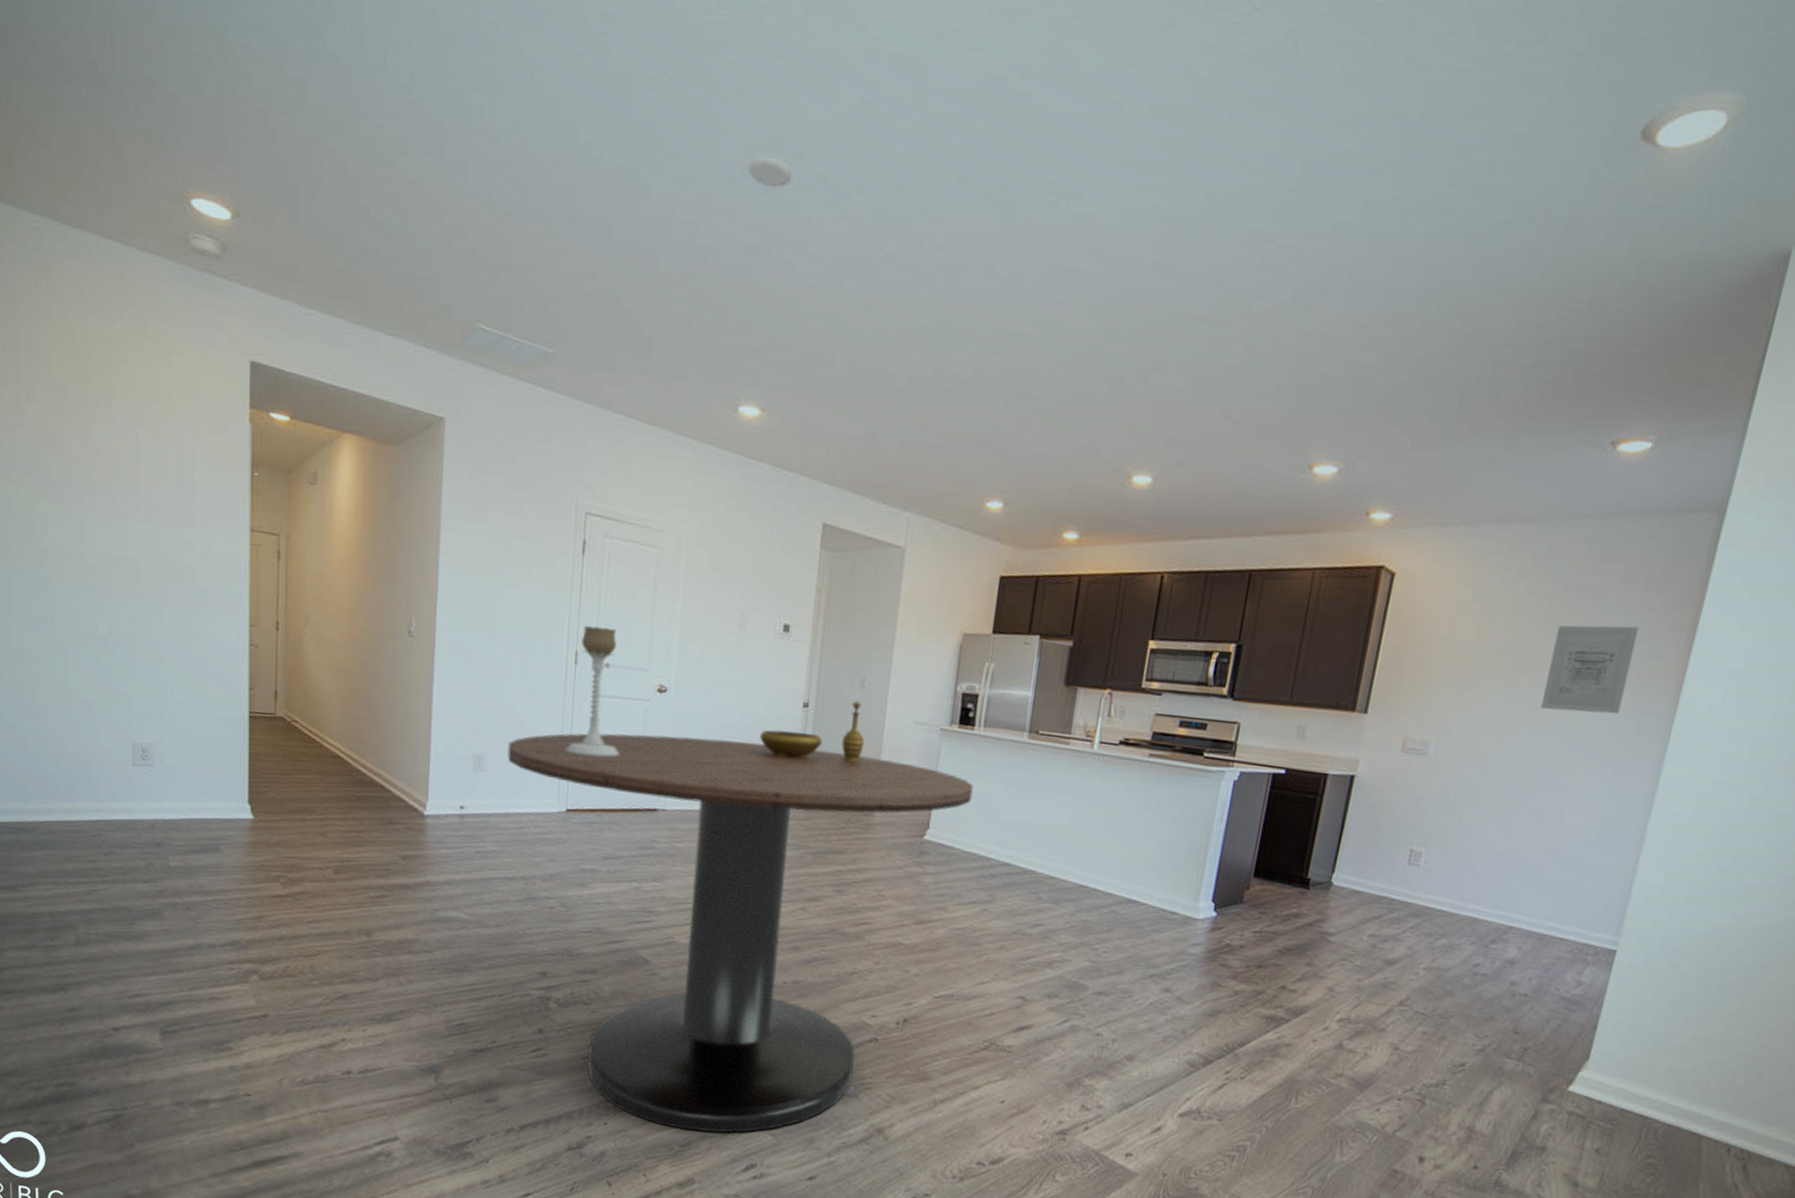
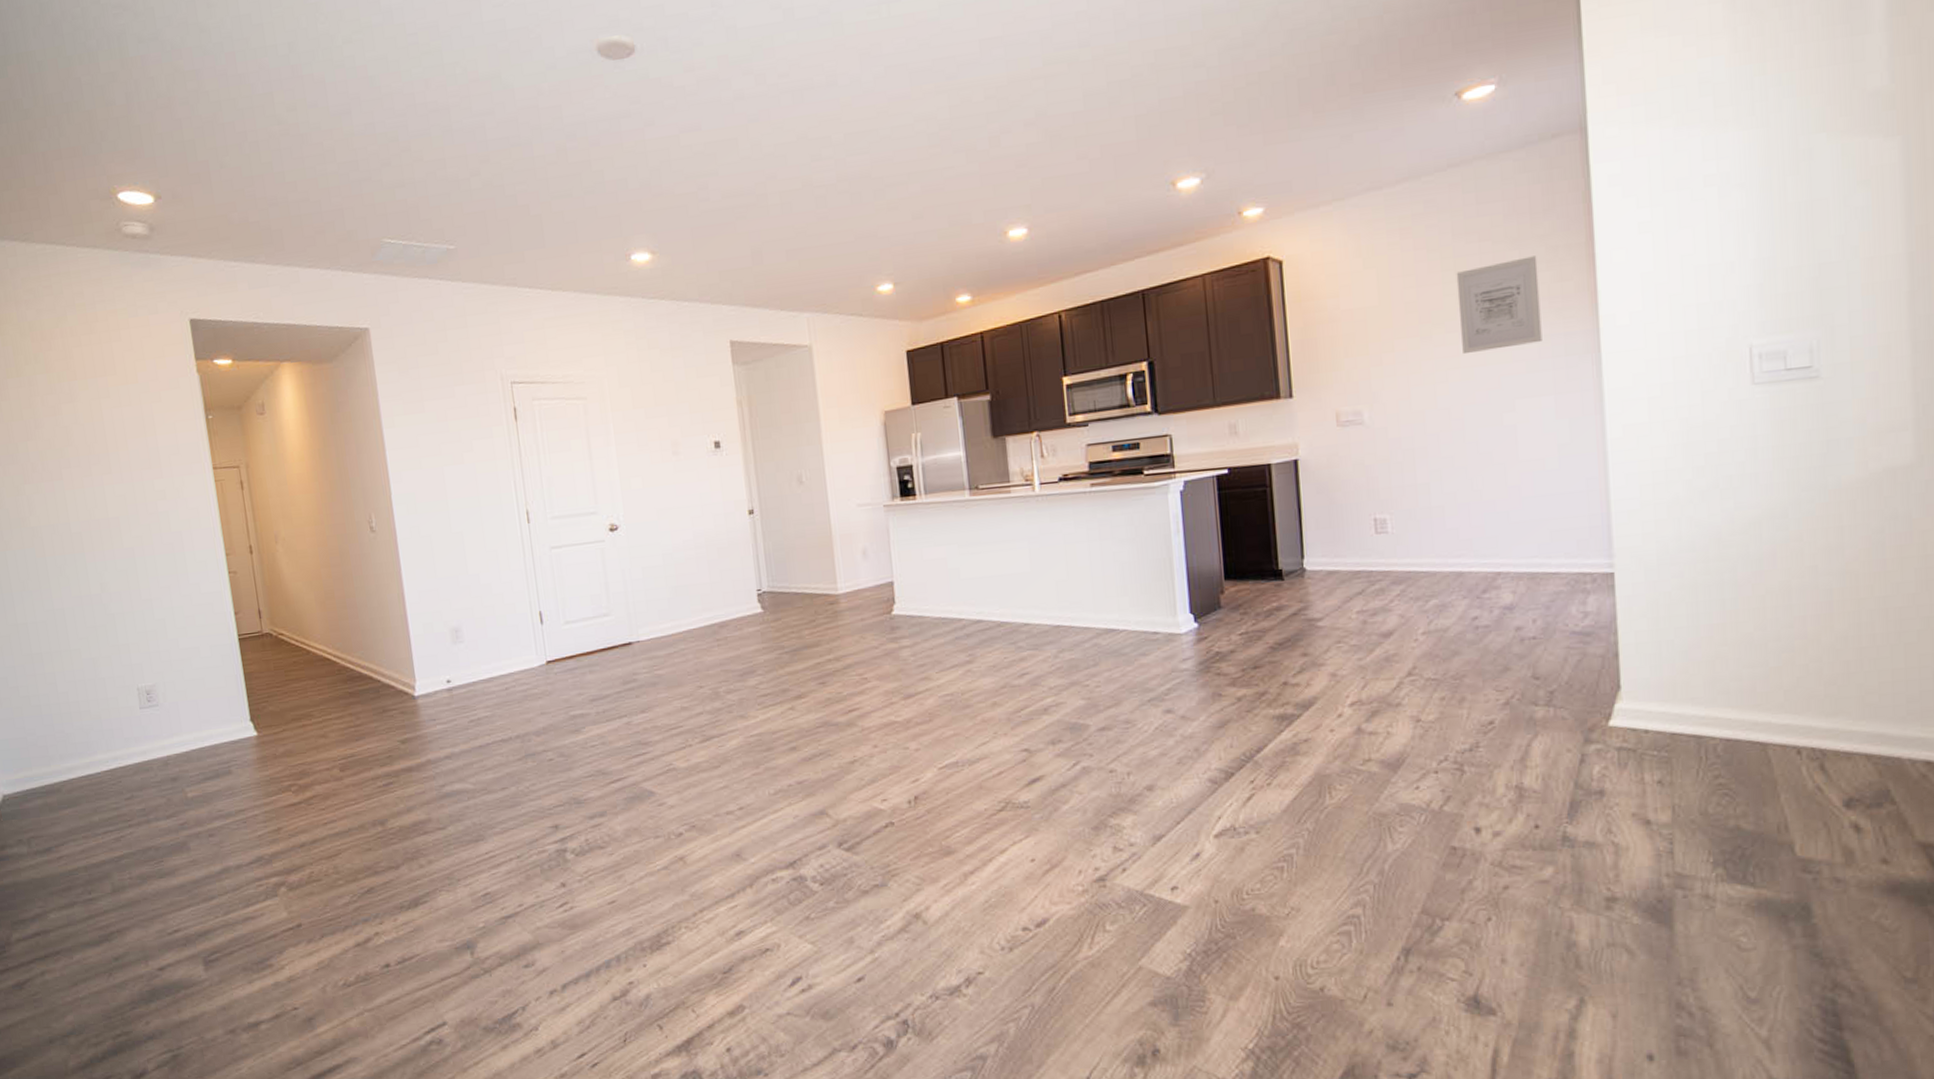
dining table: present [507,733,974,1133] -> none [480,545,930,956]
candle holder: present [565,625,620,757] -> none [530,482,586,608]
decorative bowl: present [760,701,865,763] -> none [714,497,815,567]

